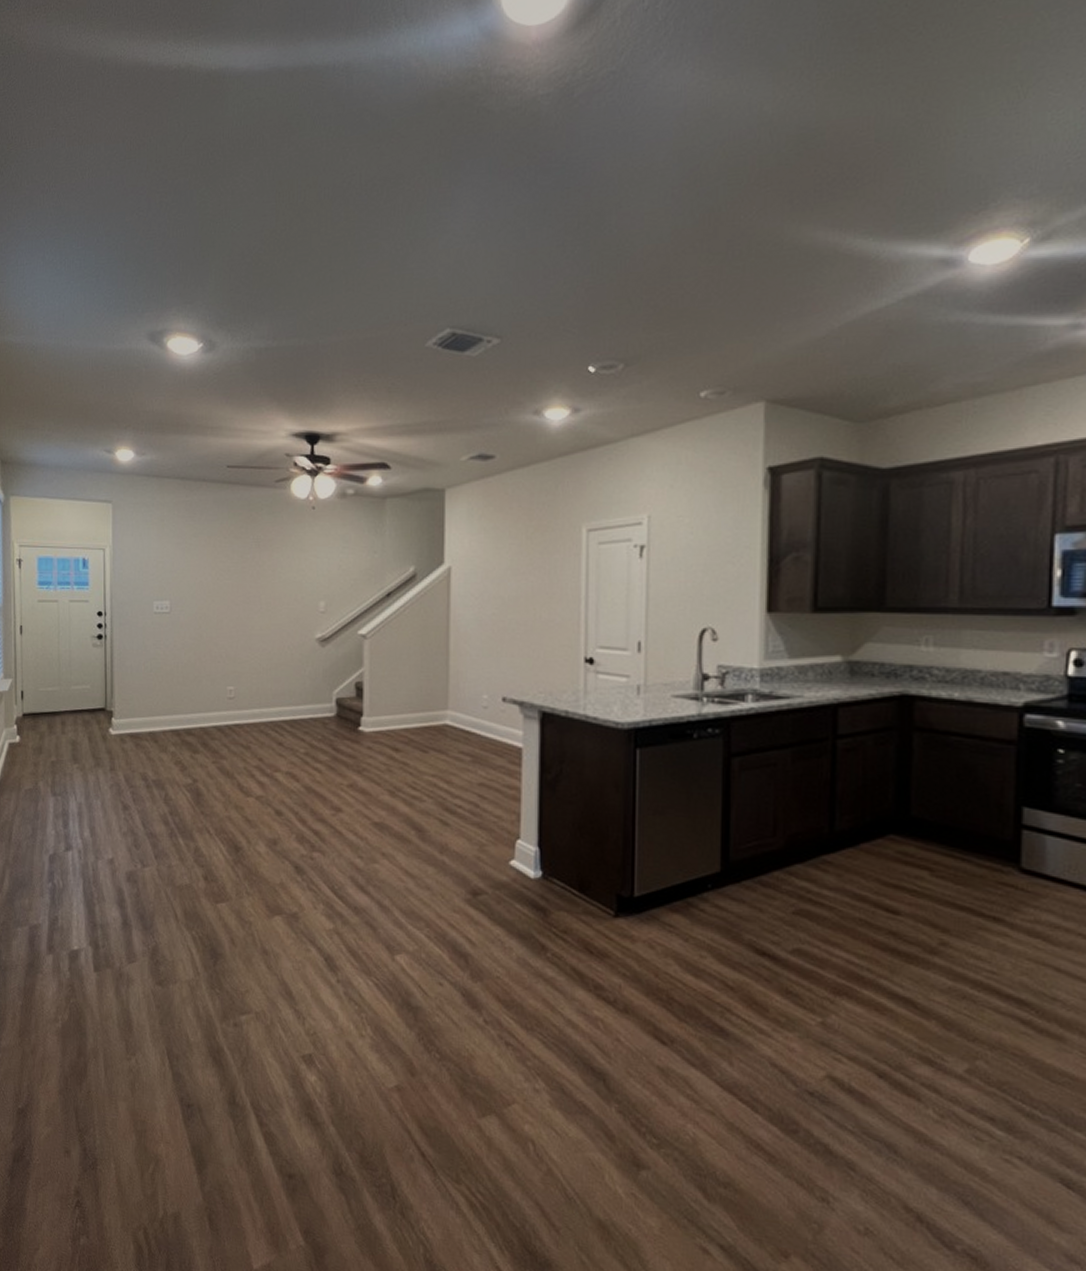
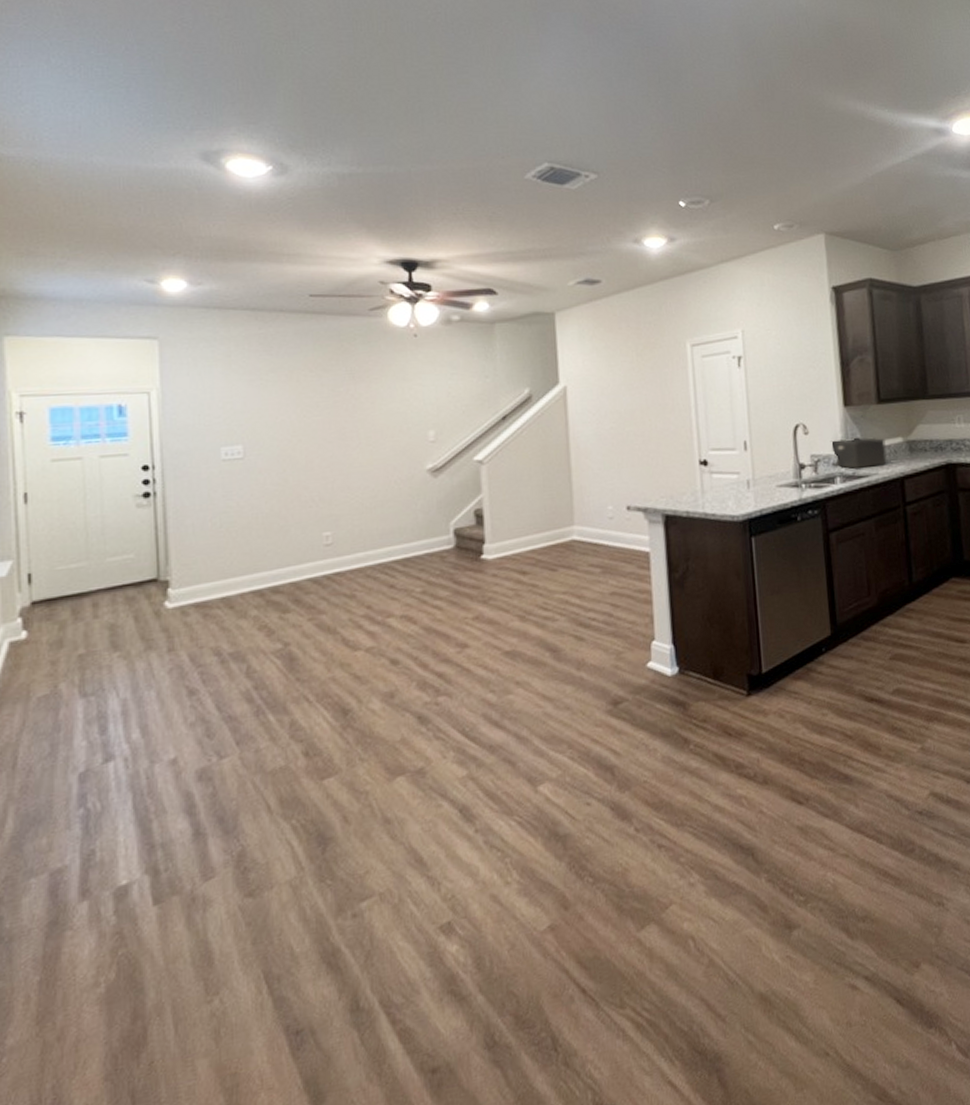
toaster: none [742,651,818,688] -> present [830,437,887,469]

